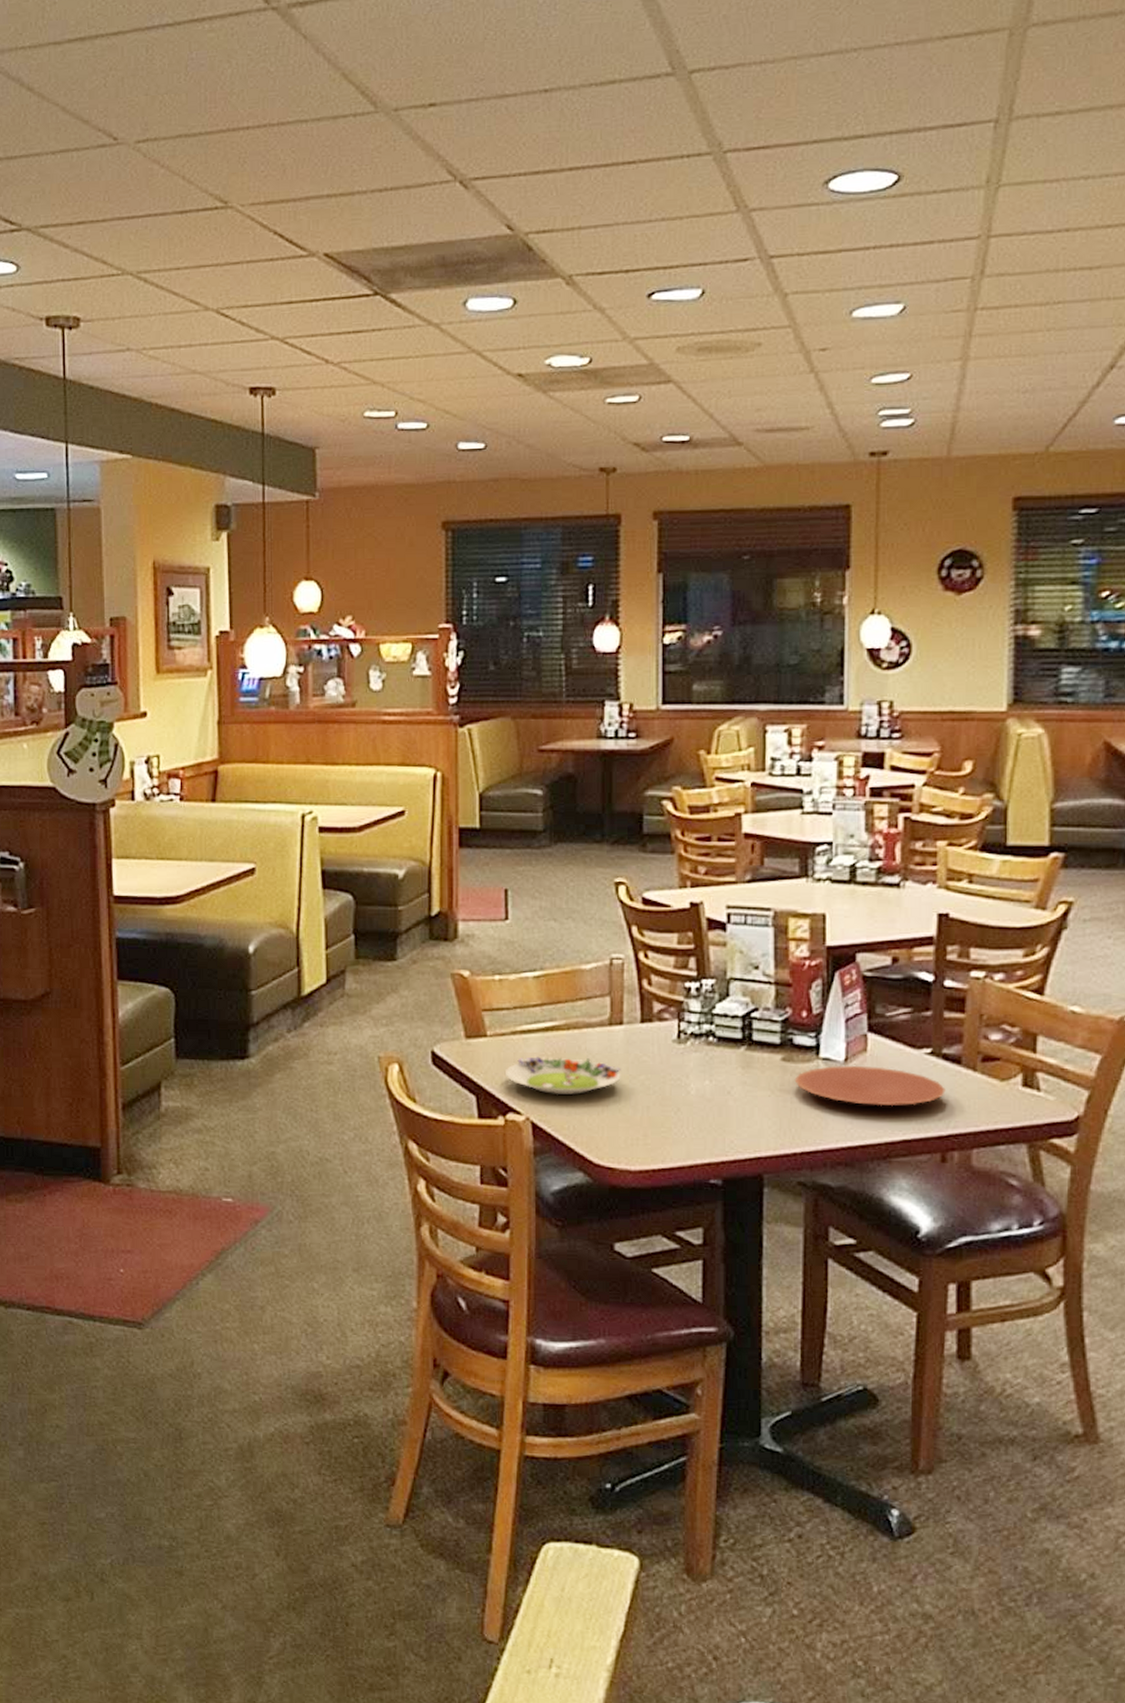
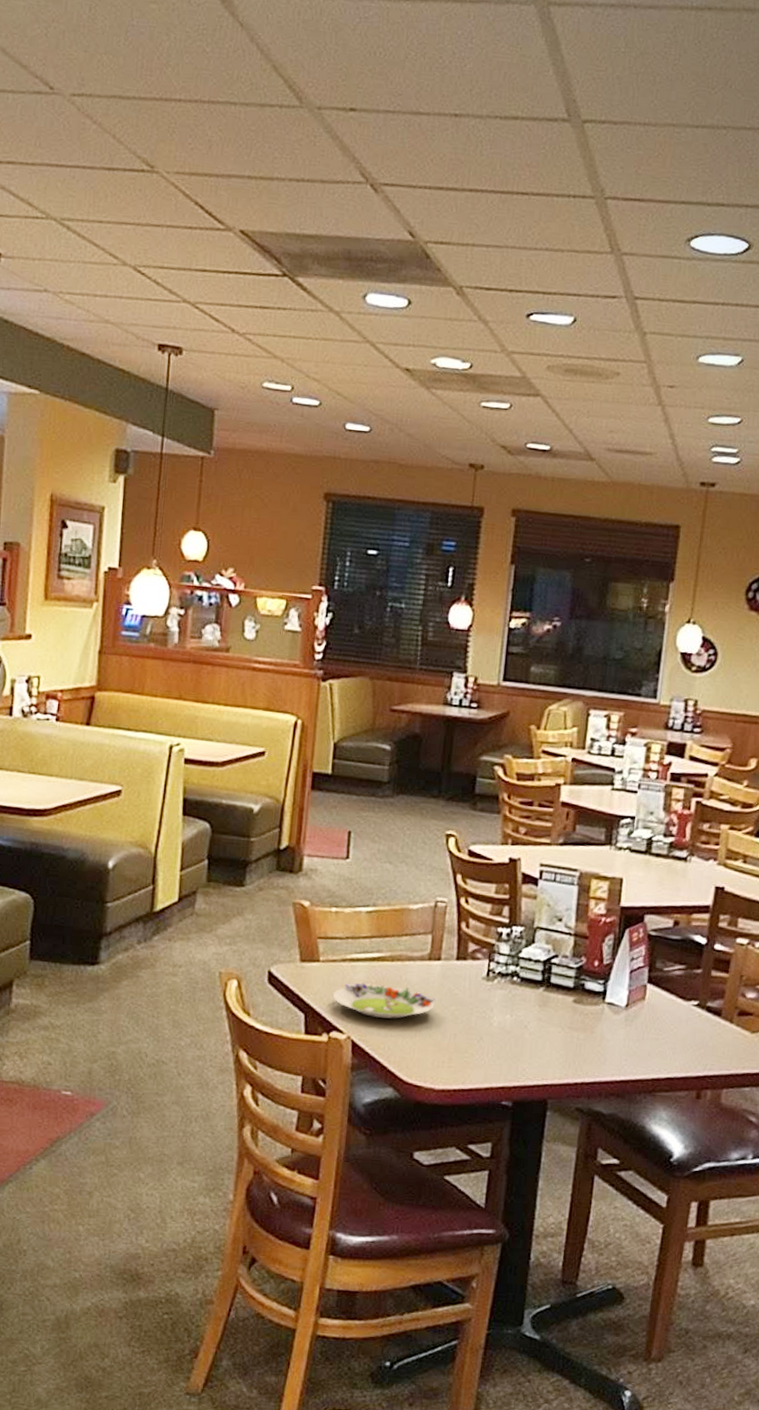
plate: present [794,1066,945,1106] -> none [582,1010,706,1048]

